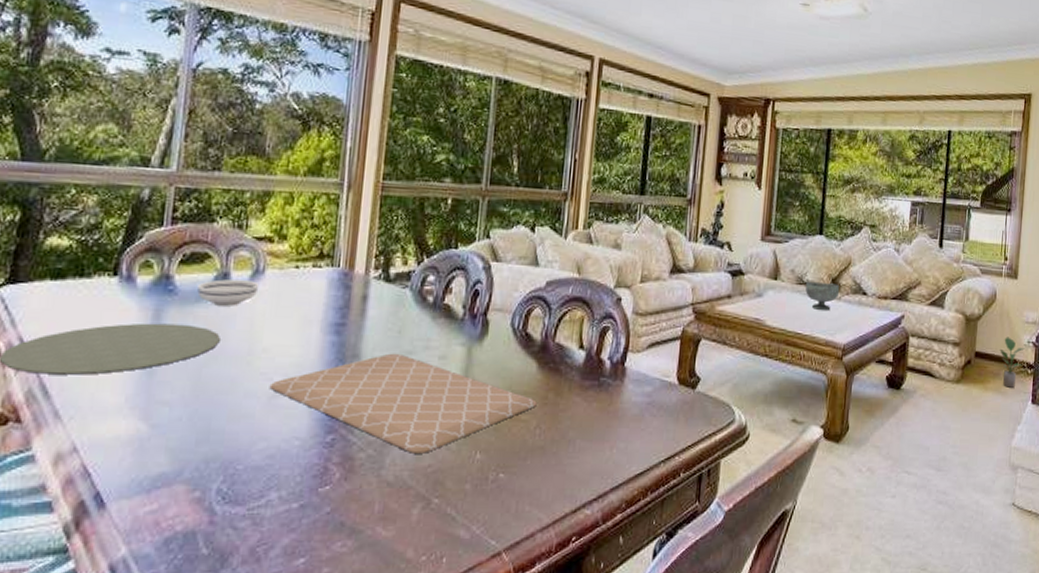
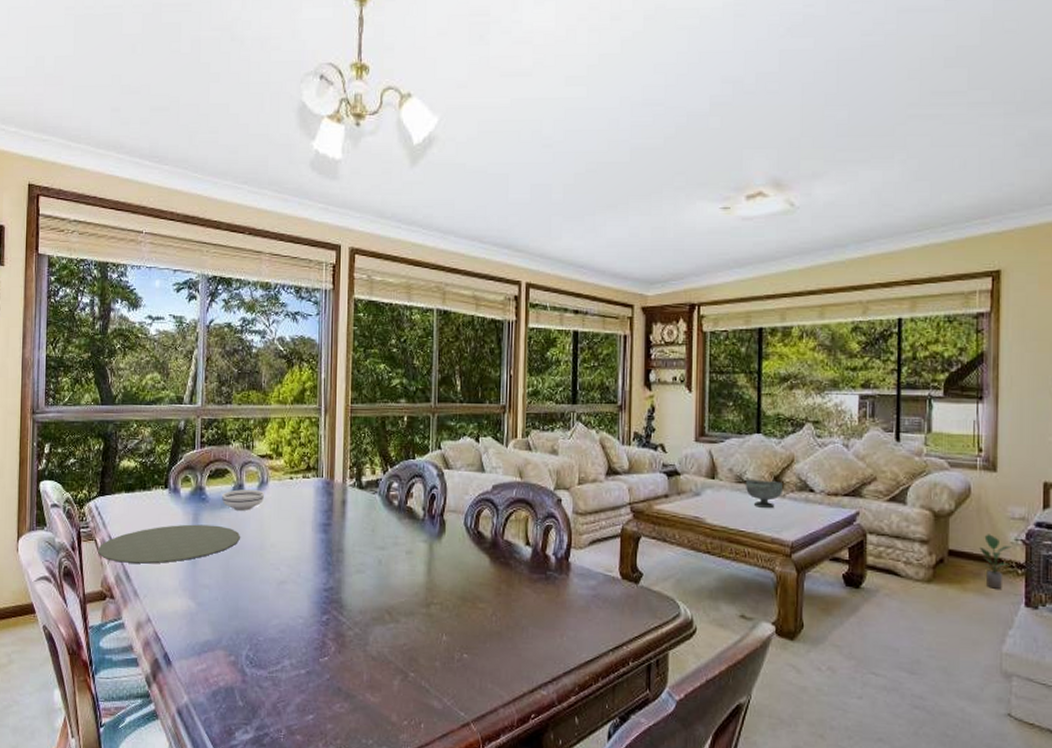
placemat: present [269,353,537,454] -> none [277,548,492,634]

